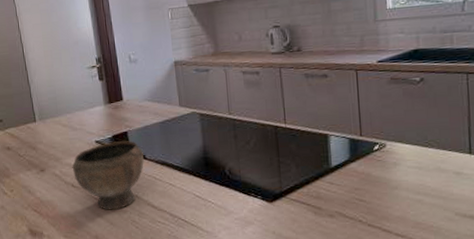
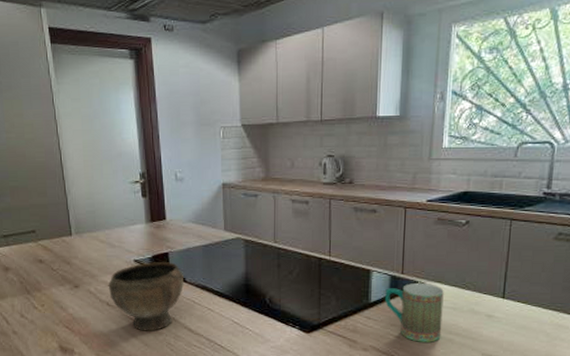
mug: none [346,144,409,205] -> present [385,283,444,342]

